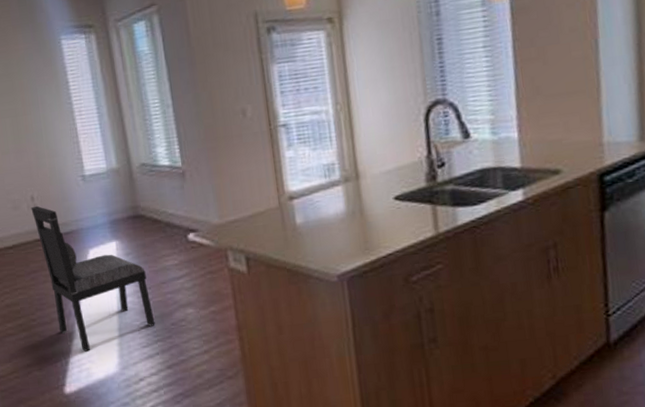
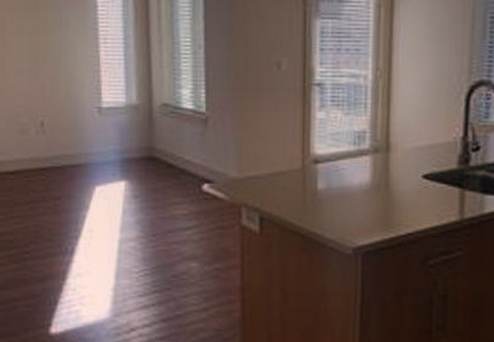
chair: present [31,205,155,352] -> none [39,132,155,293]

